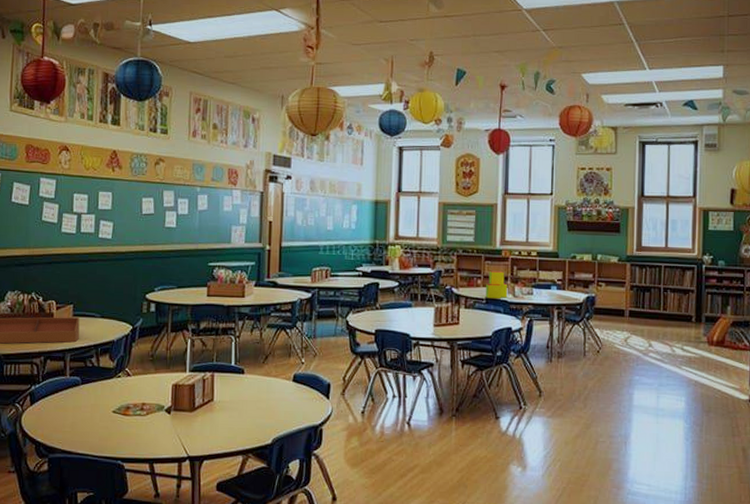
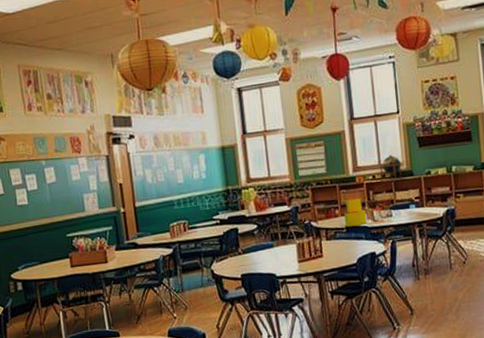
globe: none [526,234,551,262] -> present [379,154,406,184]

